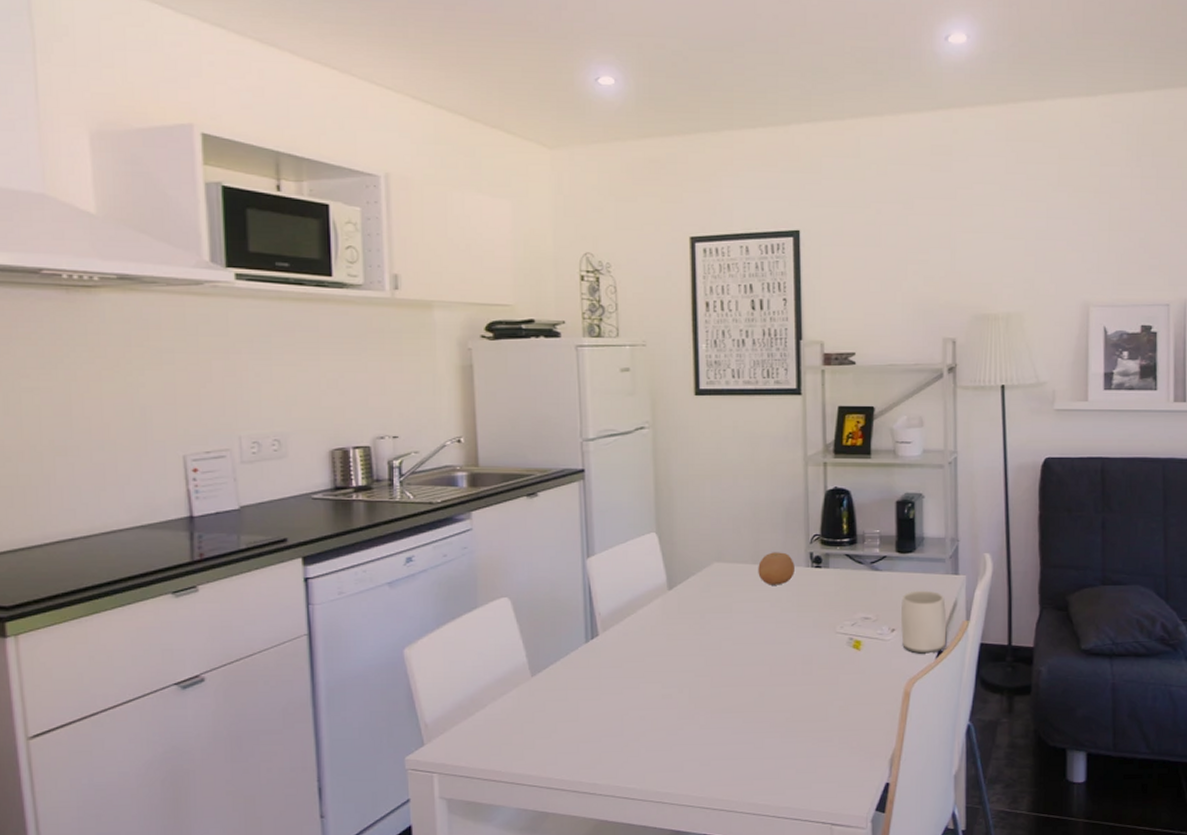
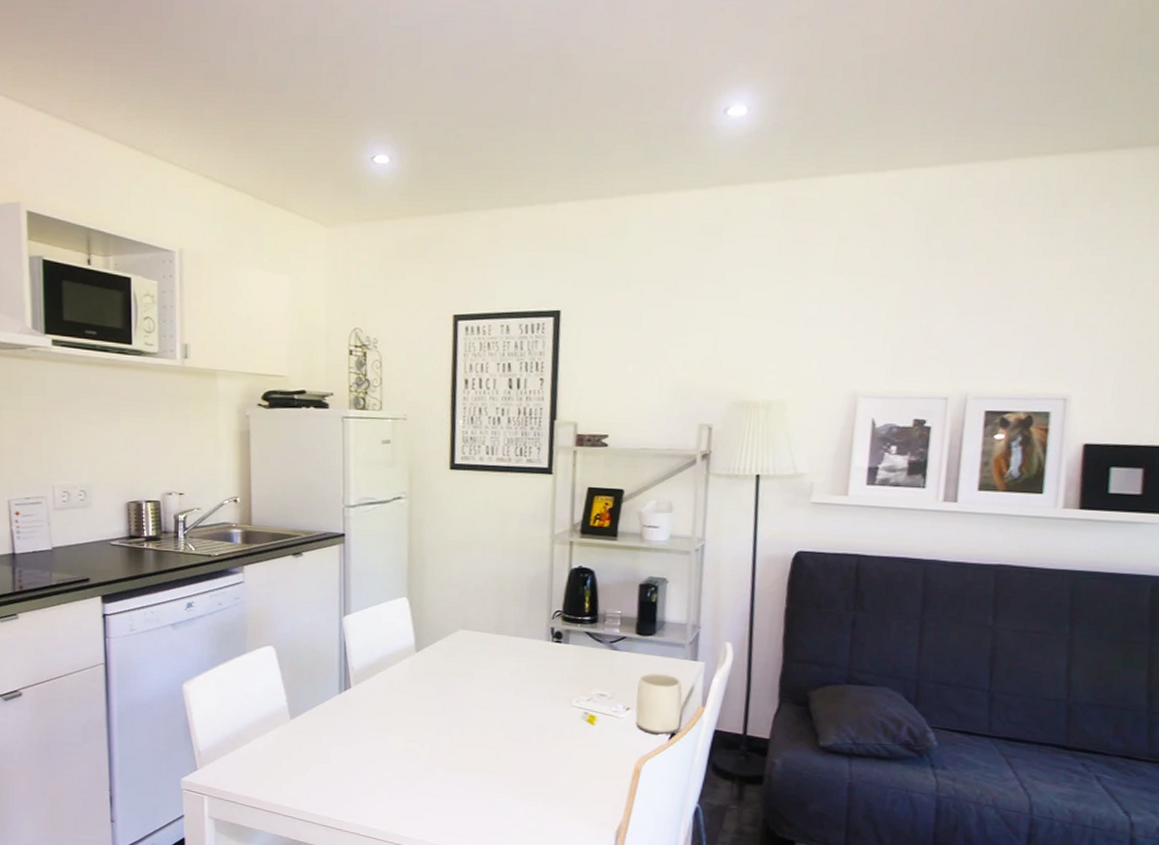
fruit: present [758,552,795,585] -> none [500,624,536,656]

